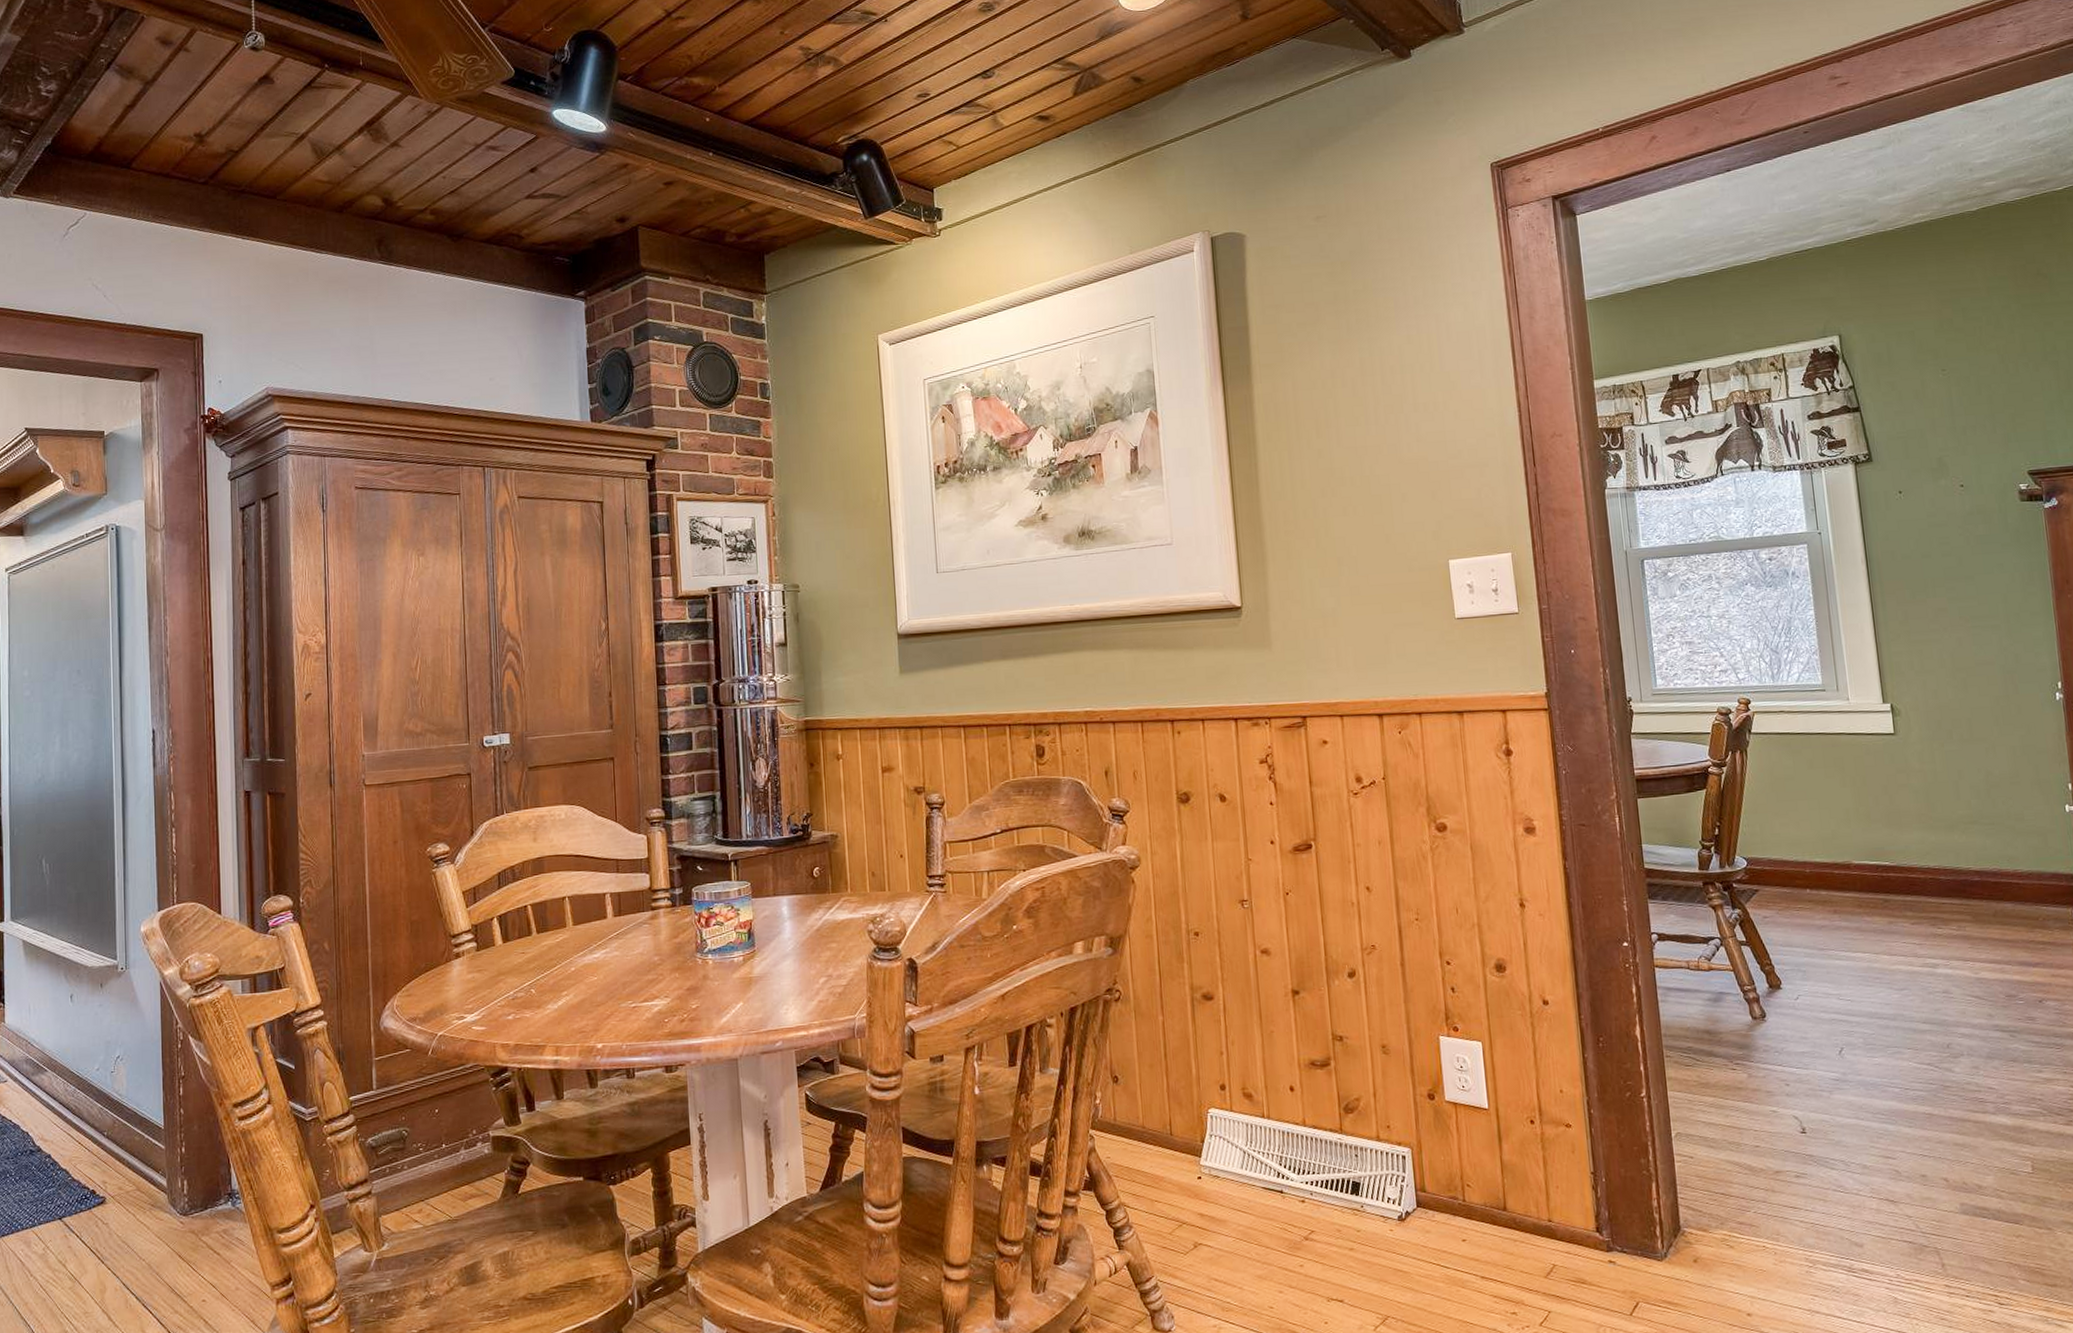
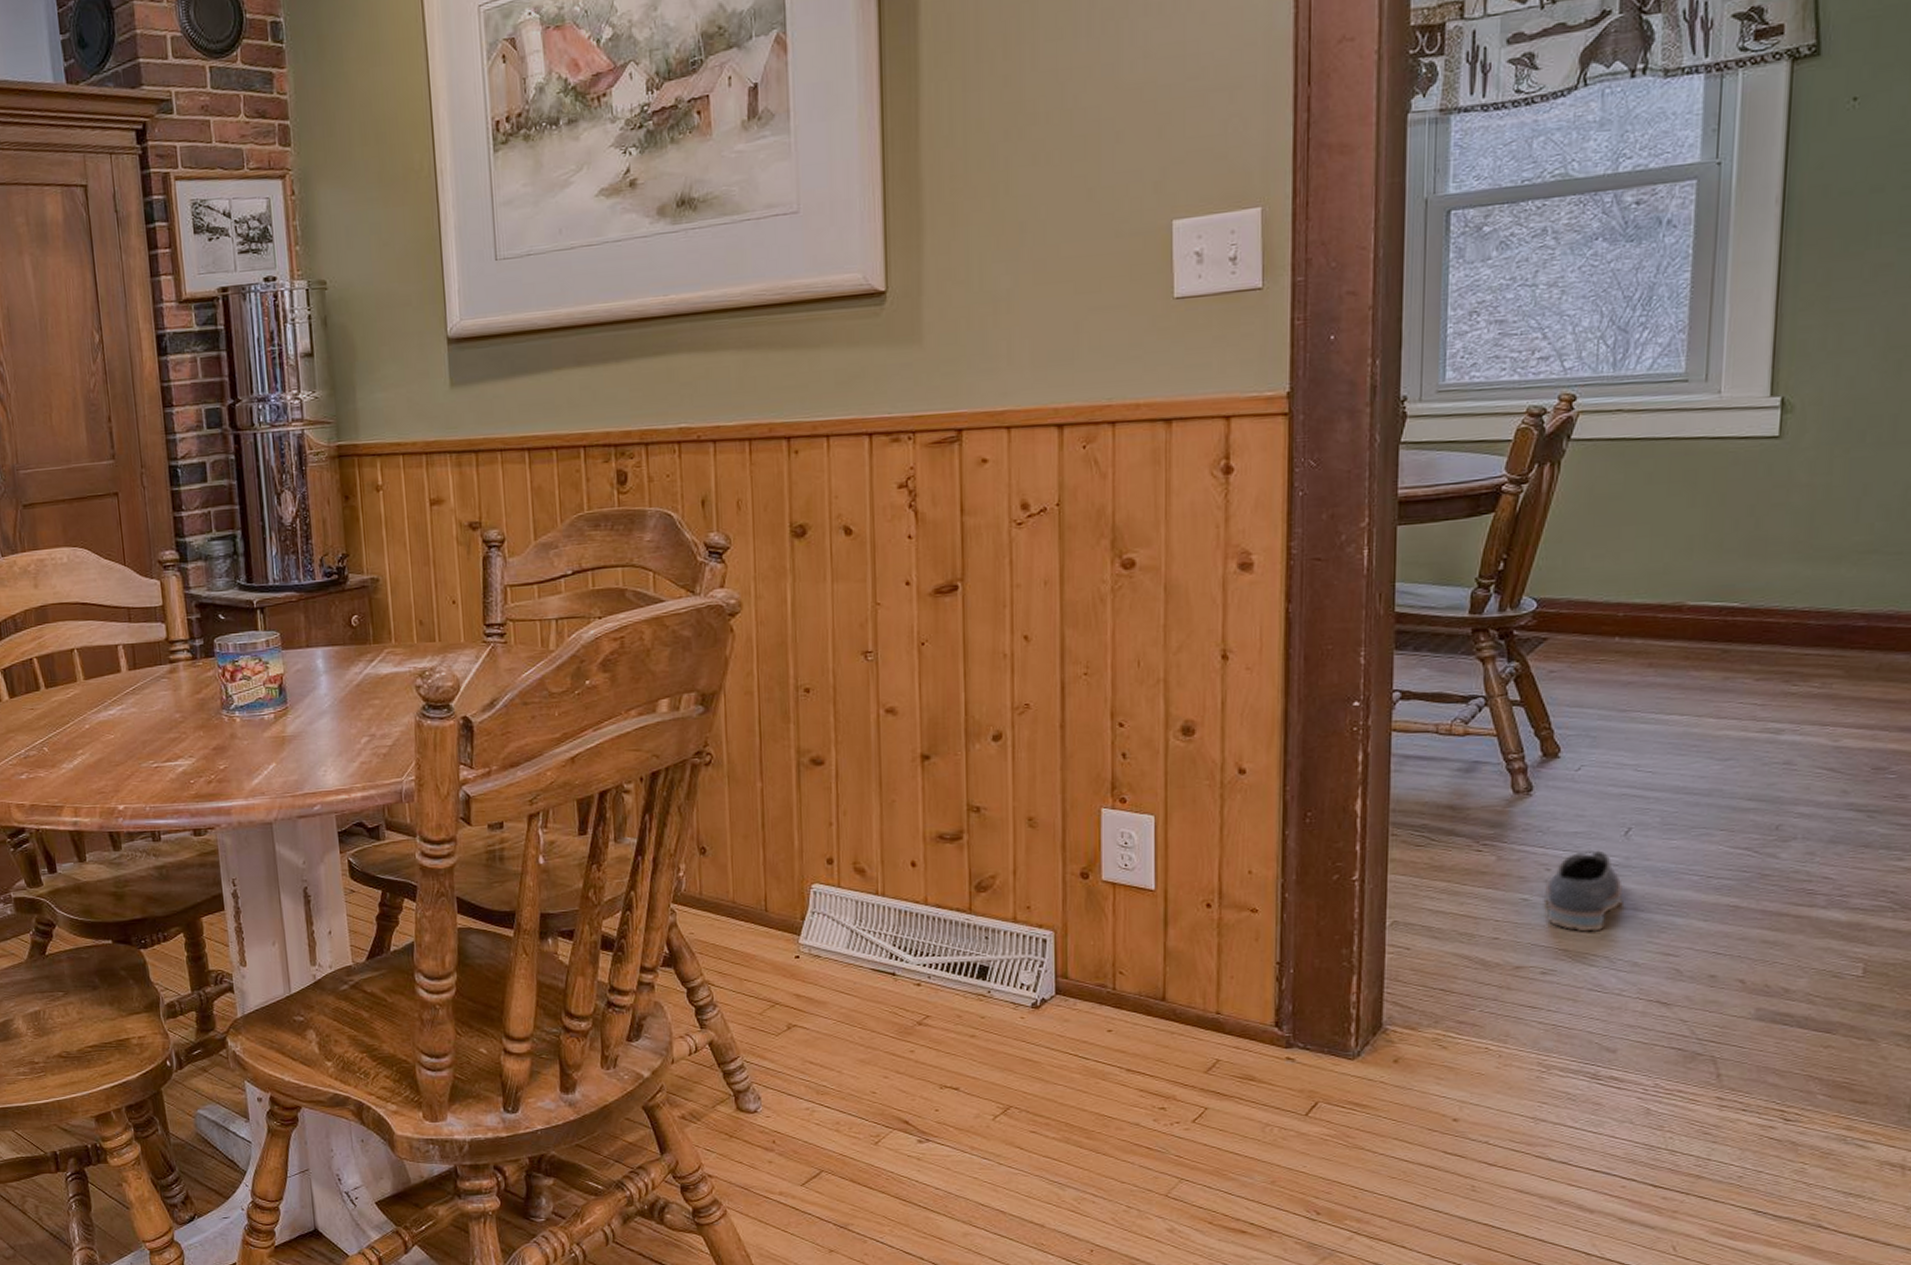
shoe: none [1787,1067,1847,1139] -> present [1543,850,1624,932]

